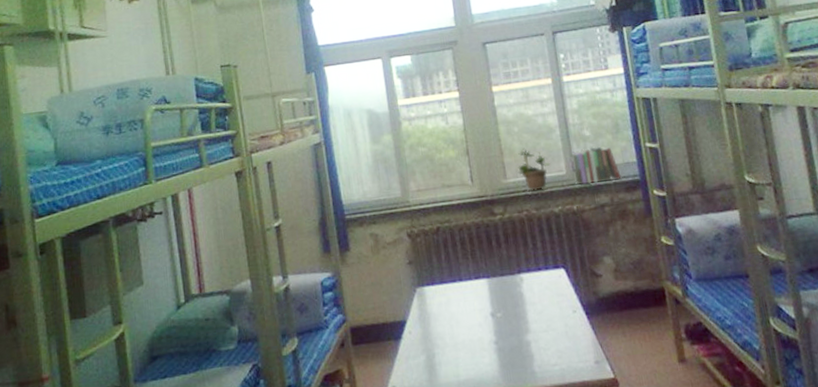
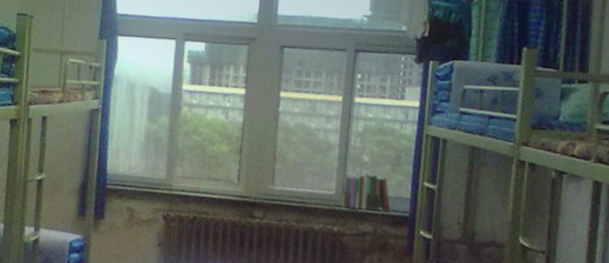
potted plant: present [517,148,551,192] -> none [286,159,321,204]

